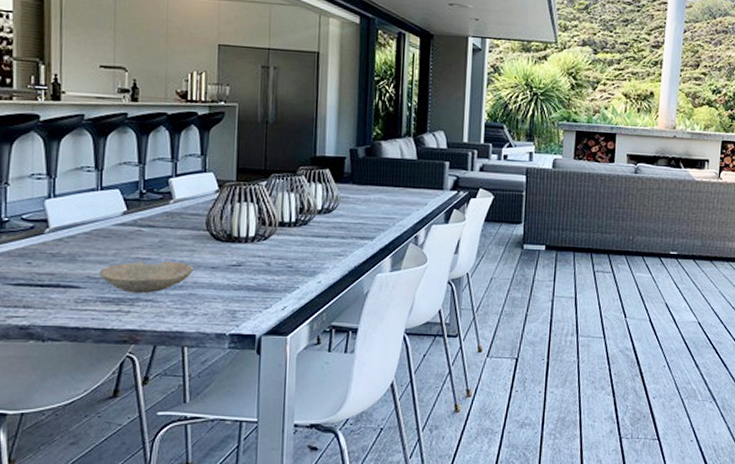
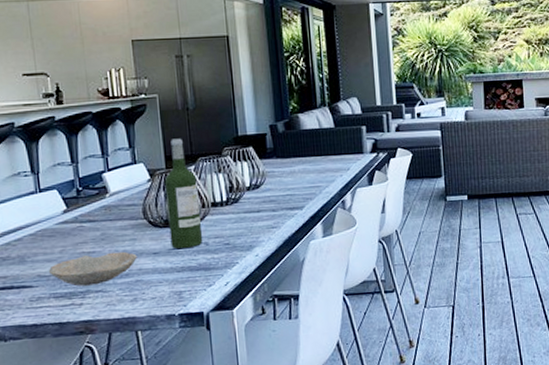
wine bottle: none [231,151,267,267] -> present [164,138,203,249]

